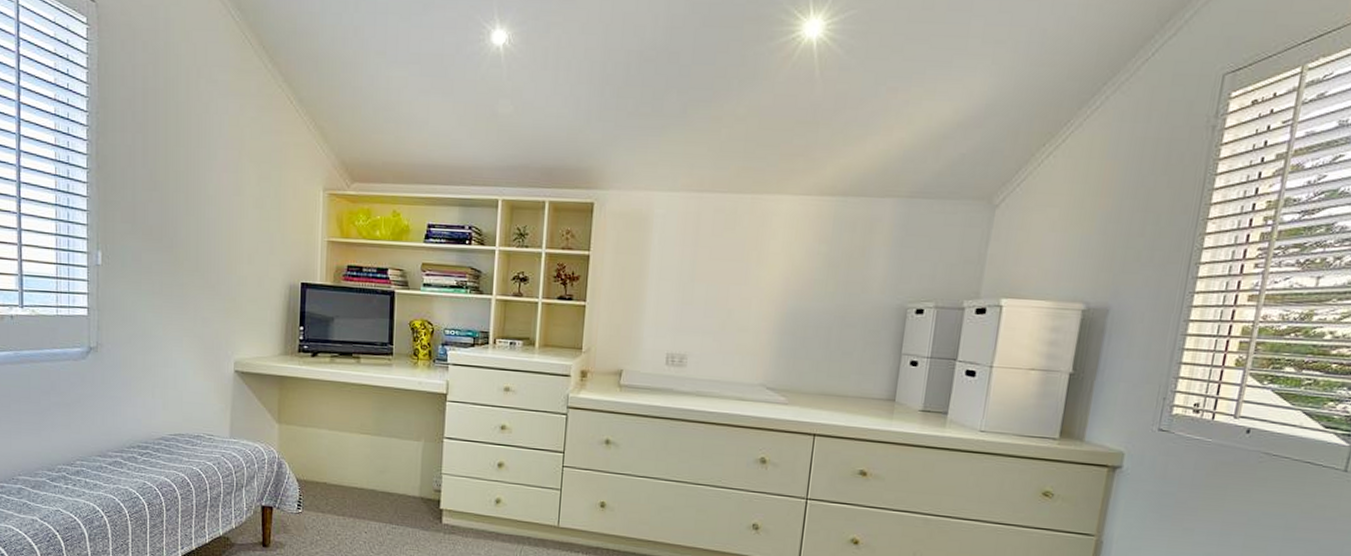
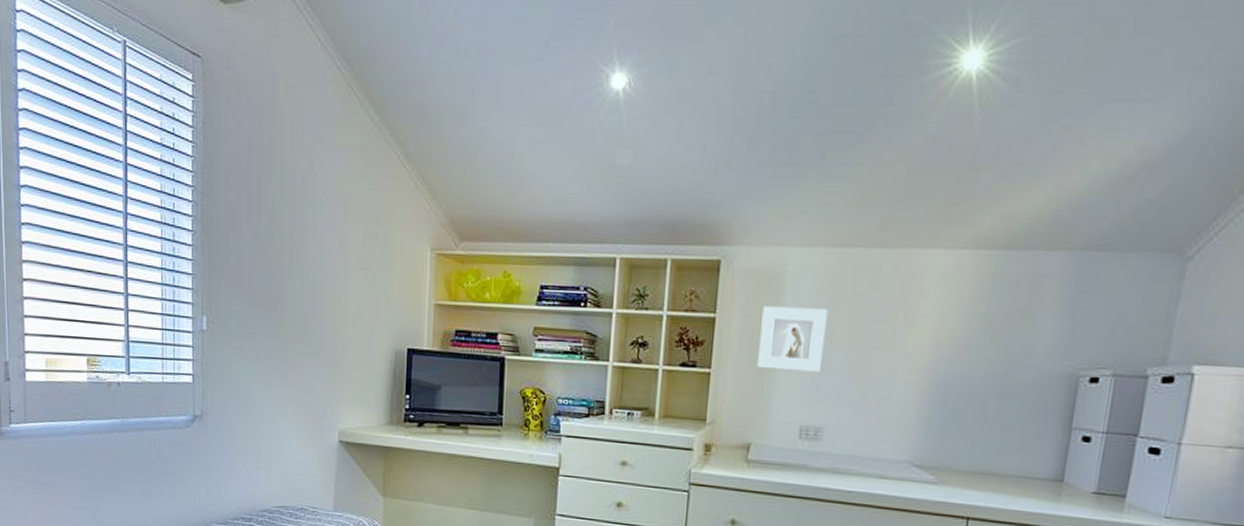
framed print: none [628,244,691,305] -> present [757,305,829,373]

